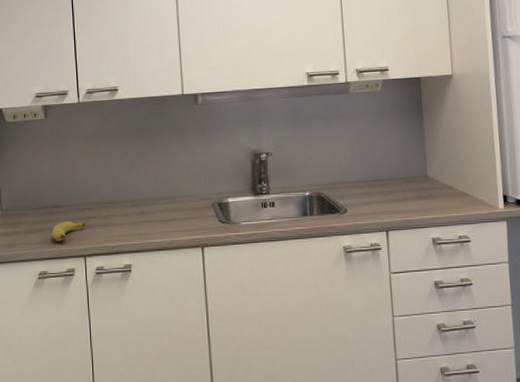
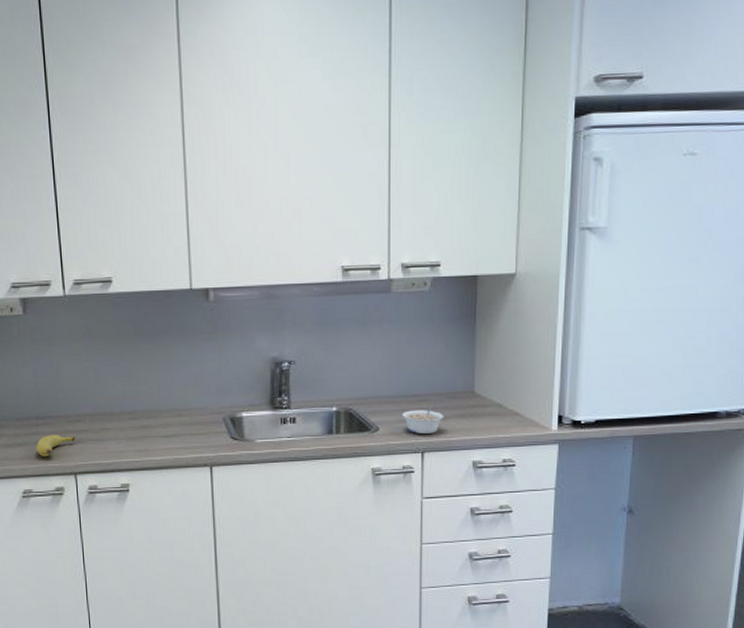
legume: none [367,189,404,214] -> present [402,406,445,434]

